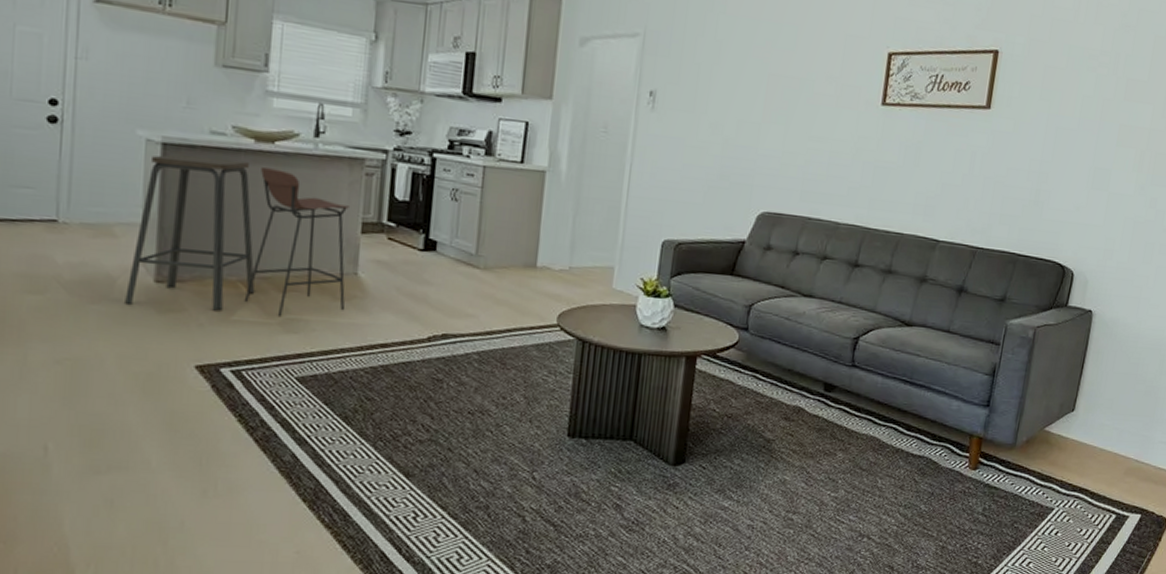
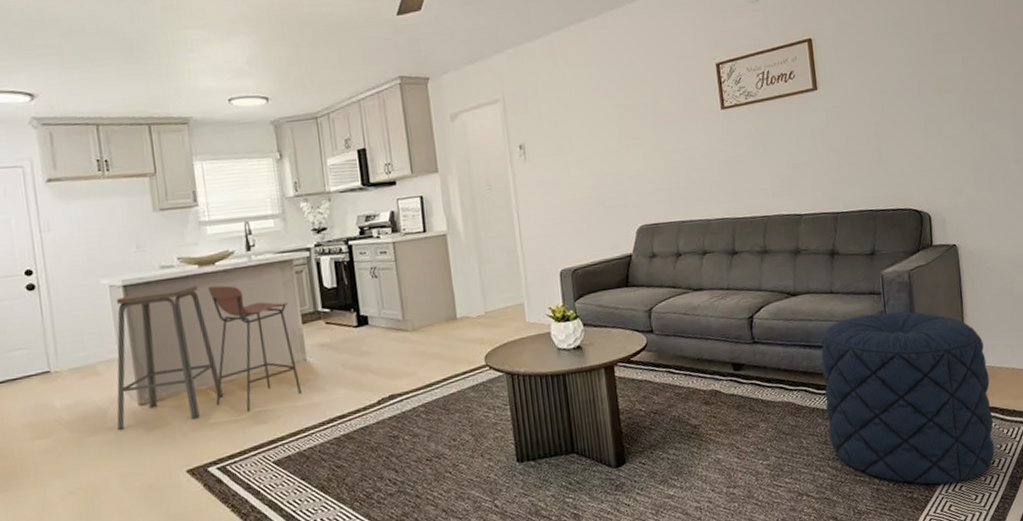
pouf: none [906,362,1093,558] -> present [821,311,995,485]

